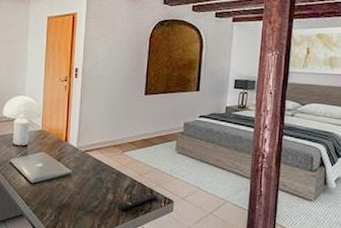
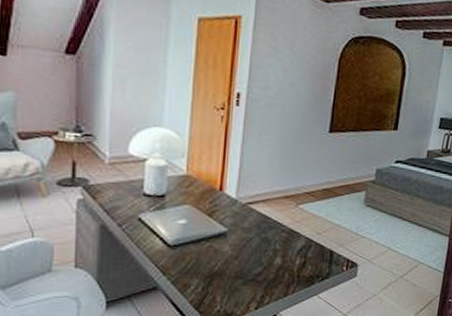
remote control: present [116,192,157,211] -> none [286,254,337,278]

